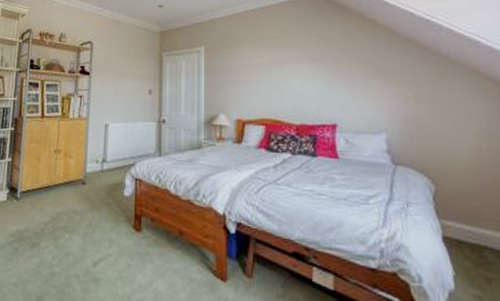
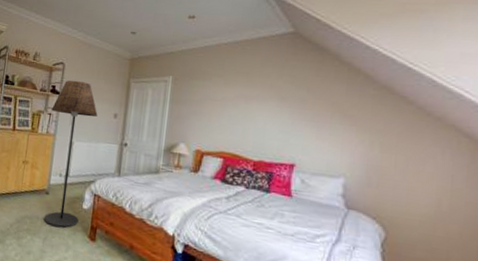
floor lamp: none [82,58,132,221] -> present [43,80,98,228]

